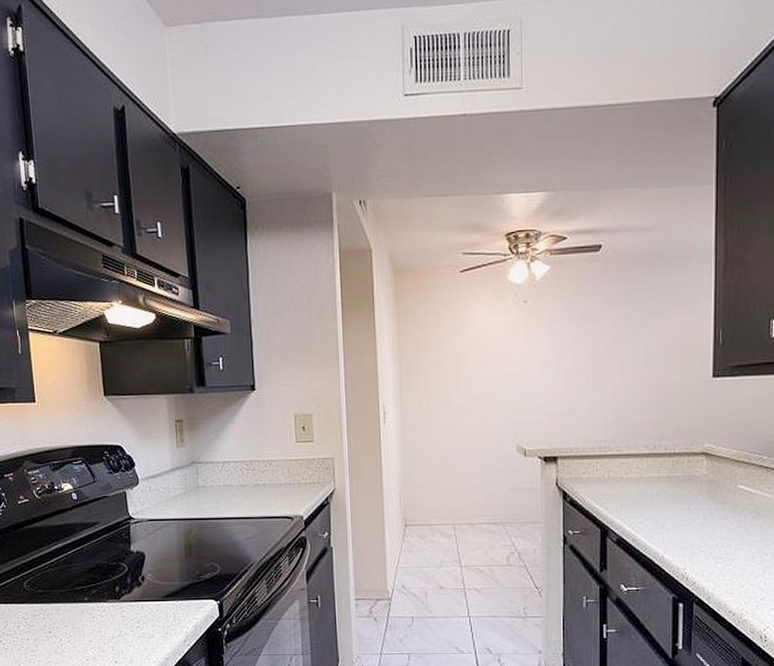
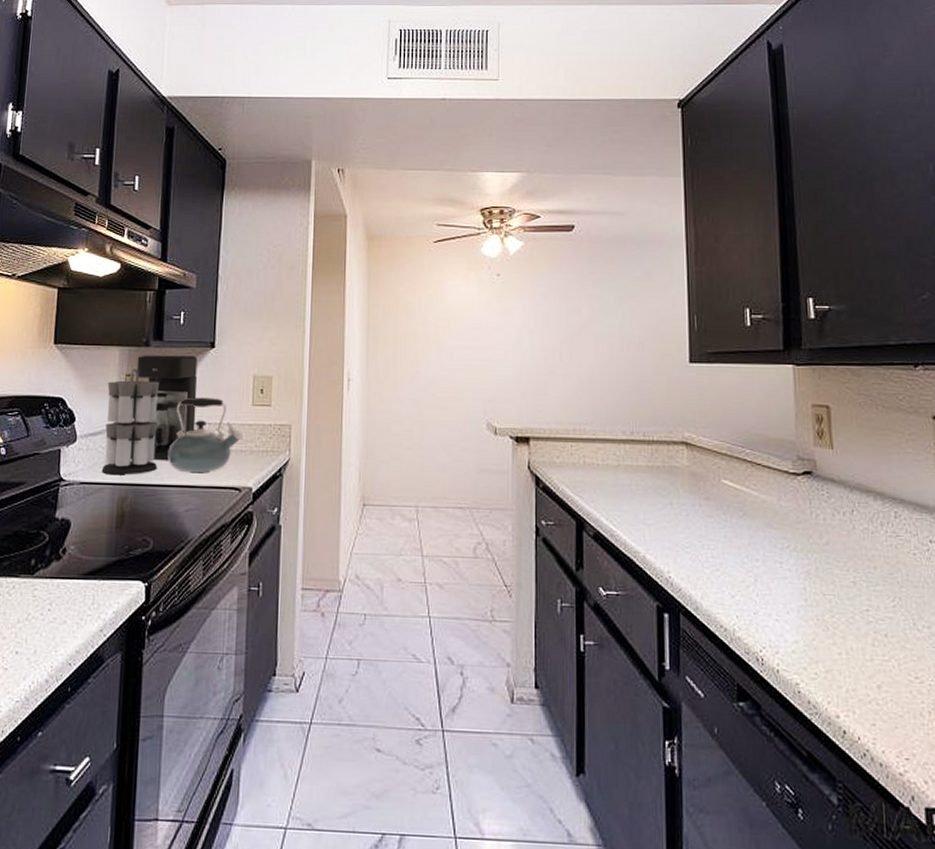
spice rack: none [159,414,216,512] -> present [101,368,160,476]
coffee maker: none [184,399,246,497] -> present [136,355,198,461]
kettle: none [223,437,290,506] -> present [167,397,243,473]

